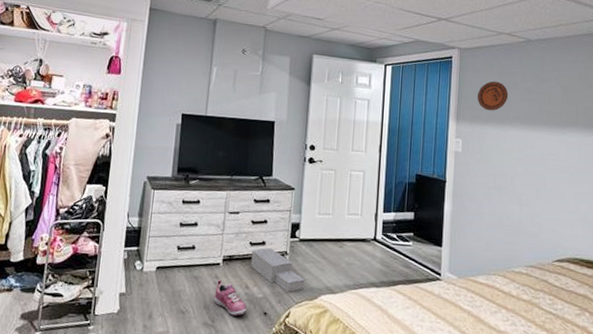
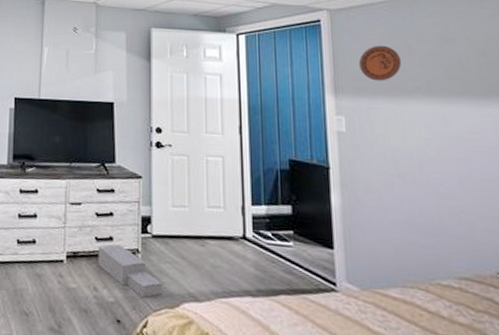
shoe: present [213,279,247,316] -> none [58,278,97,323]

